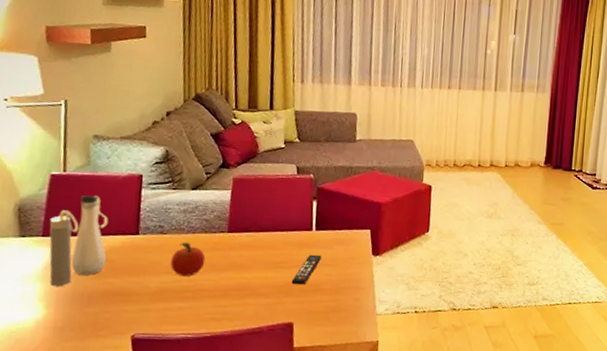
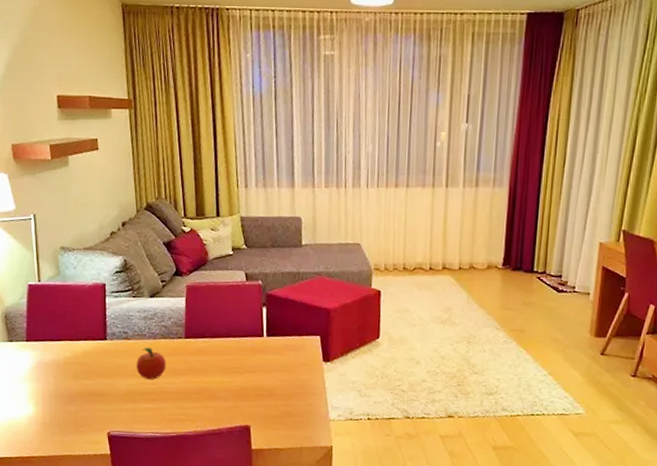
water bottle: present [49,195,109,287] -> none [31,303,80,388]
remote control: present [291,254,321,285] -> none [246,360,273,390]

